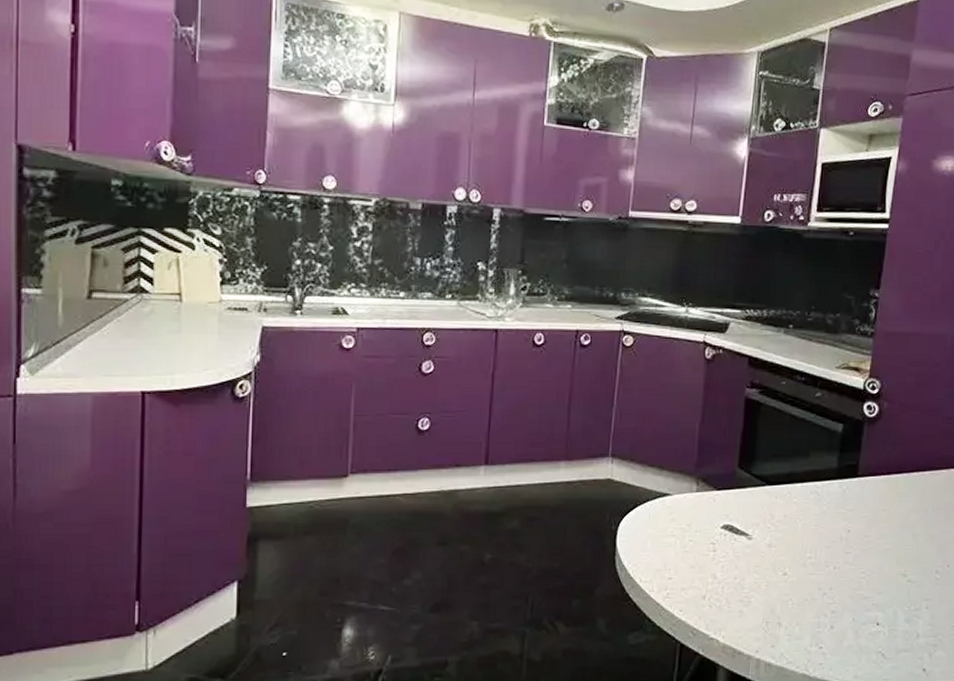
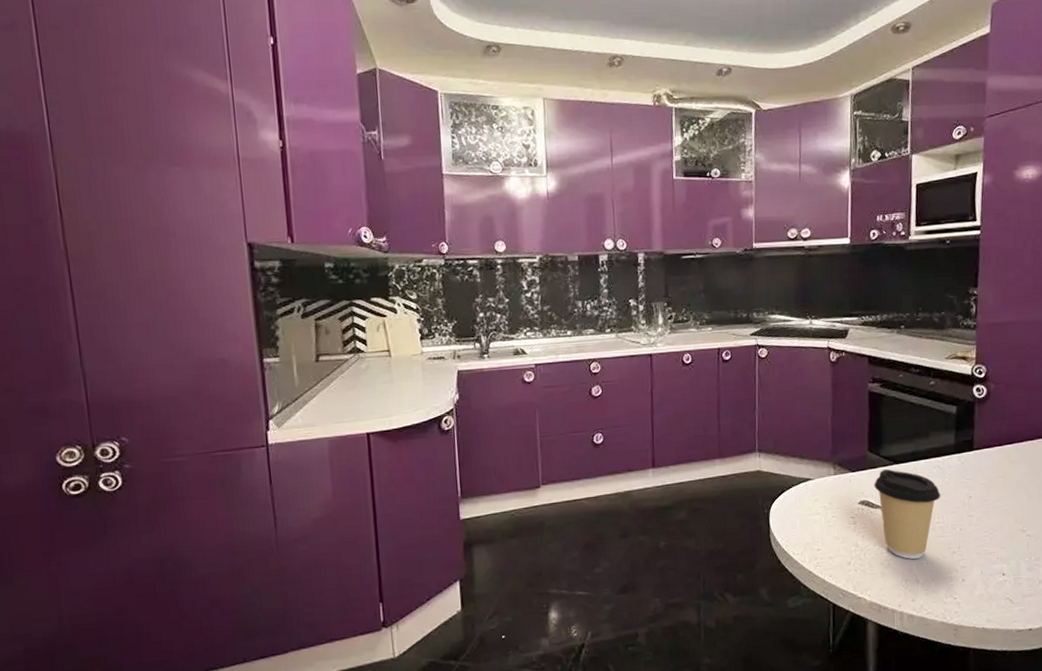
coffee cup: none [741,491,816,599] -> present [874,469,941,560]

